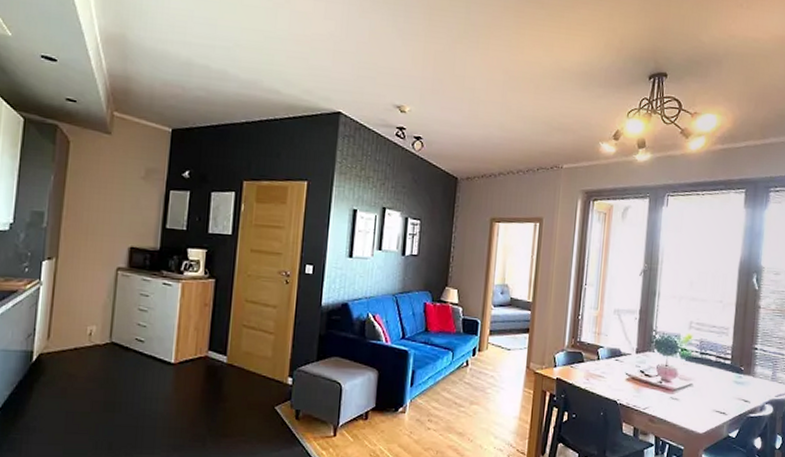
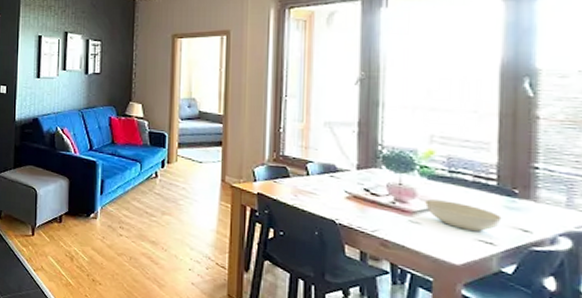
bowl: none [683,378,732,404] -> present [425,199,502,232]

